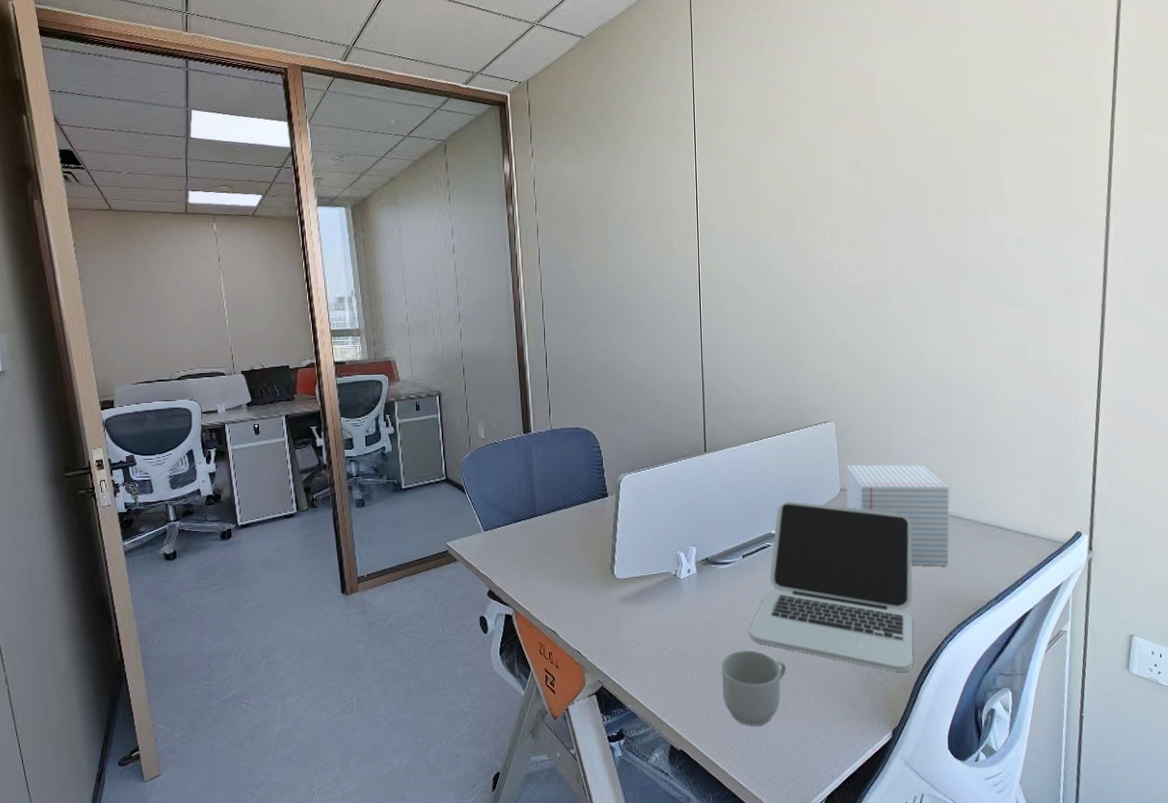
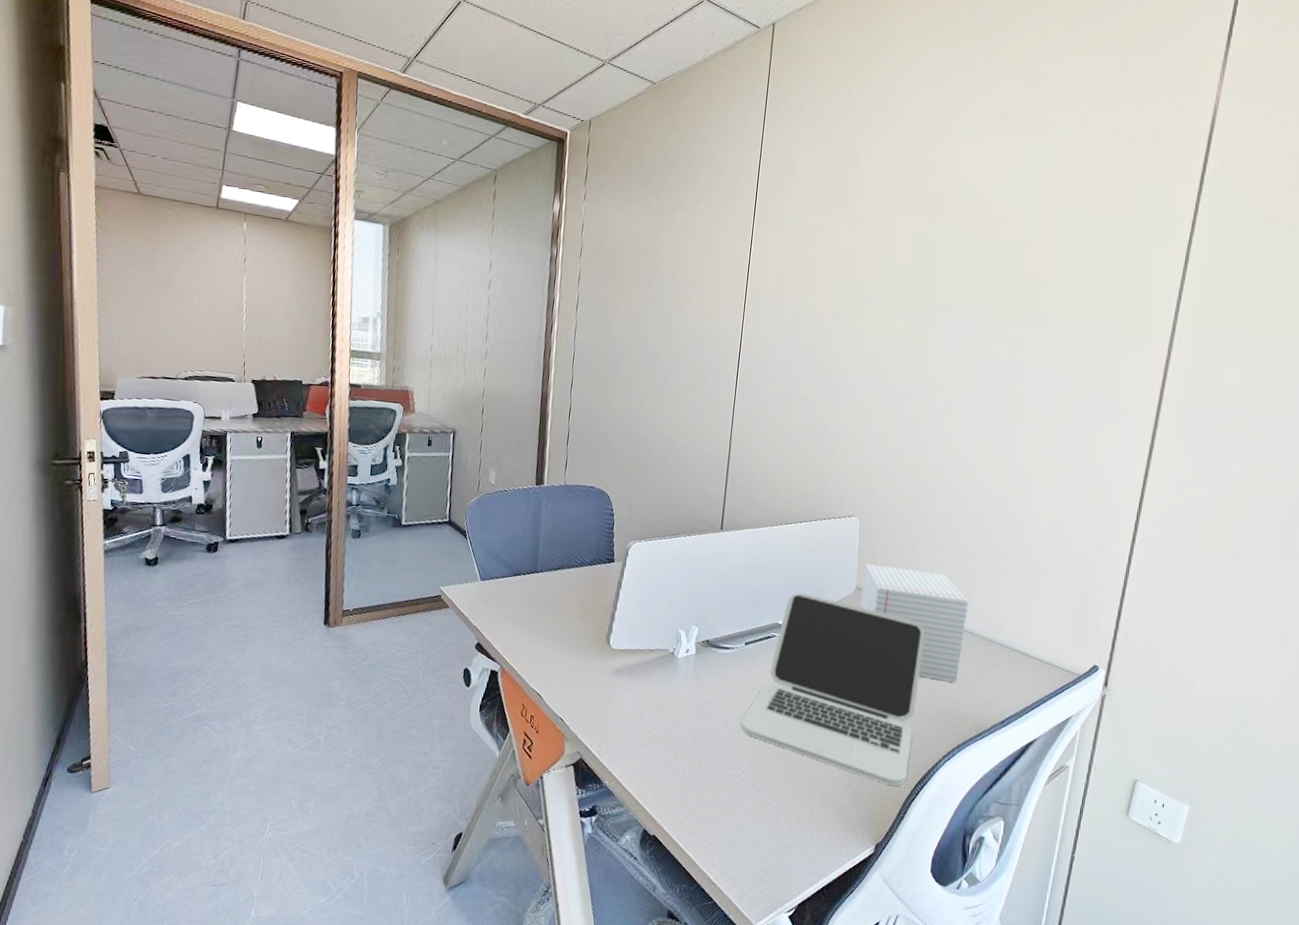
mug: present [721,650,787,726] -> none [704,740,775,822]

